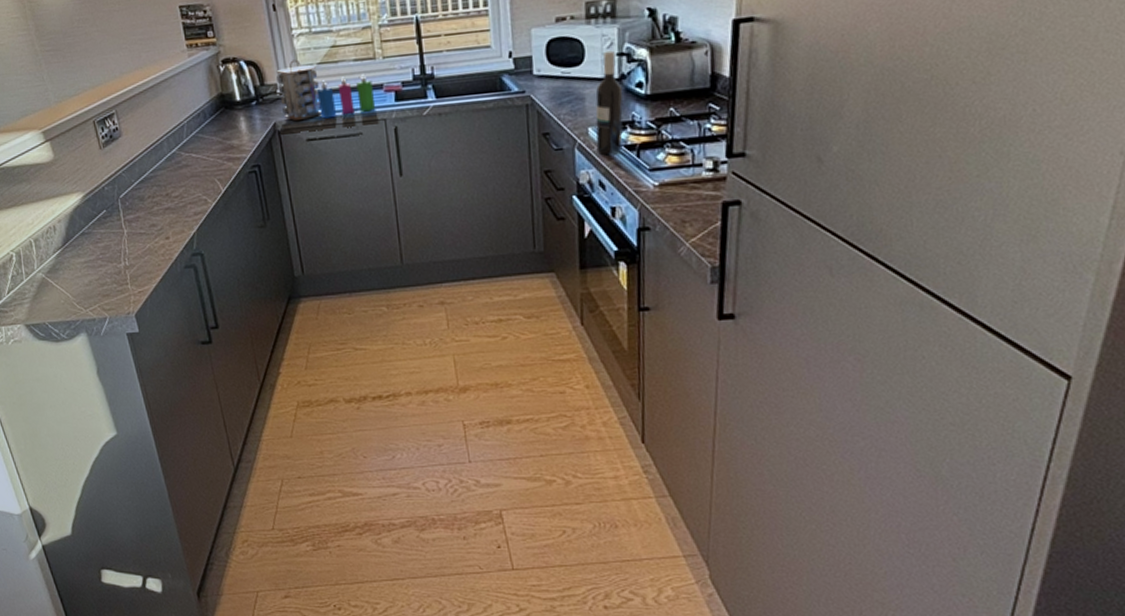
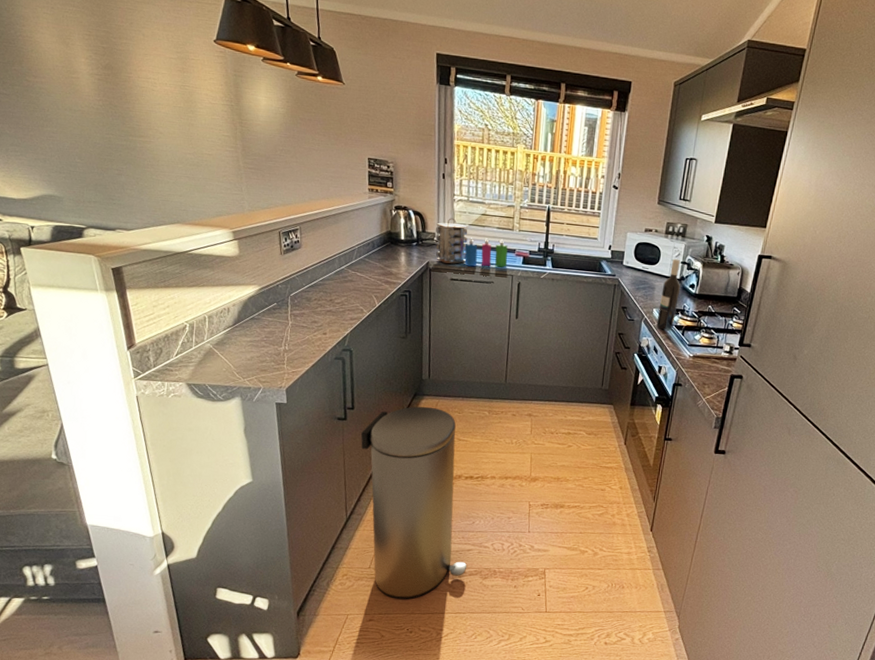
pedal bin: none [232,311,396,568] -> present [360,406,467,600]

